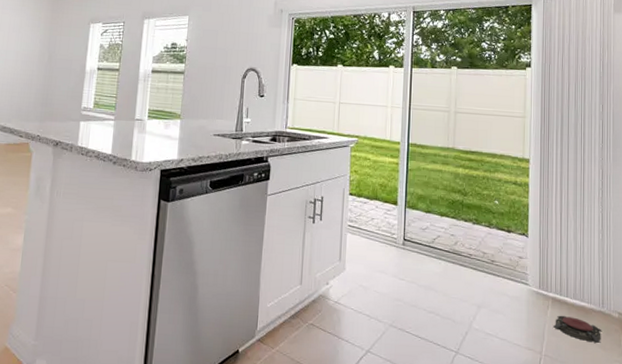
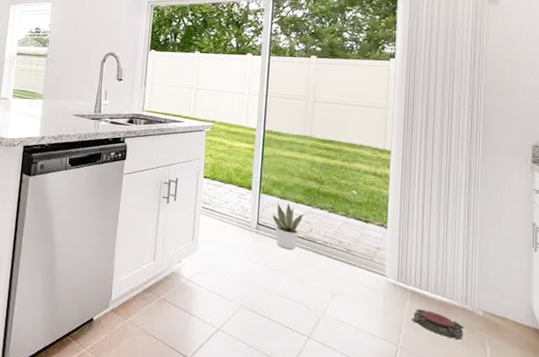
potted plant: none [418,215,449,264] -> present [272,202,304,250]

